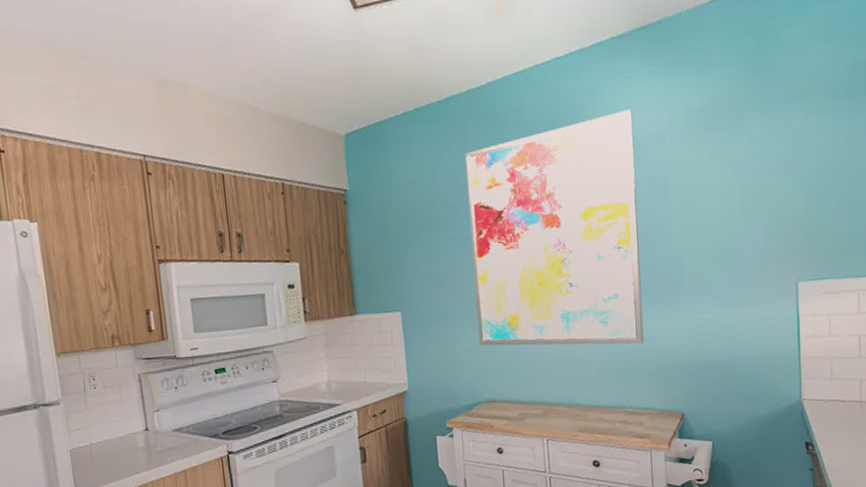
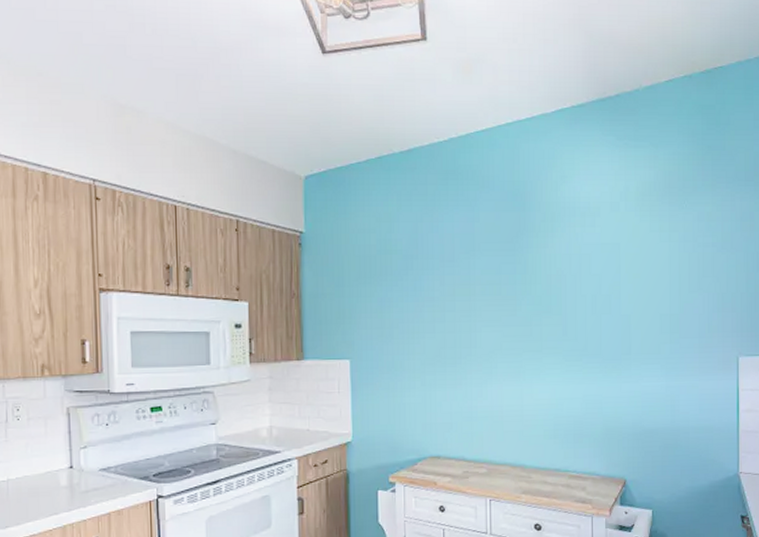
wall art: present [465,110,644,346] -> none [424,177,590,408]

